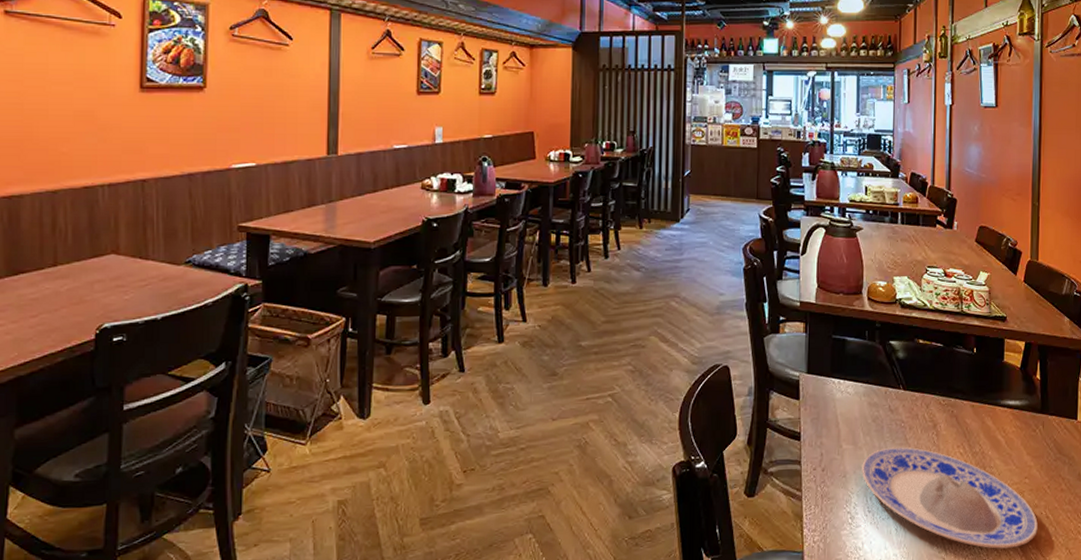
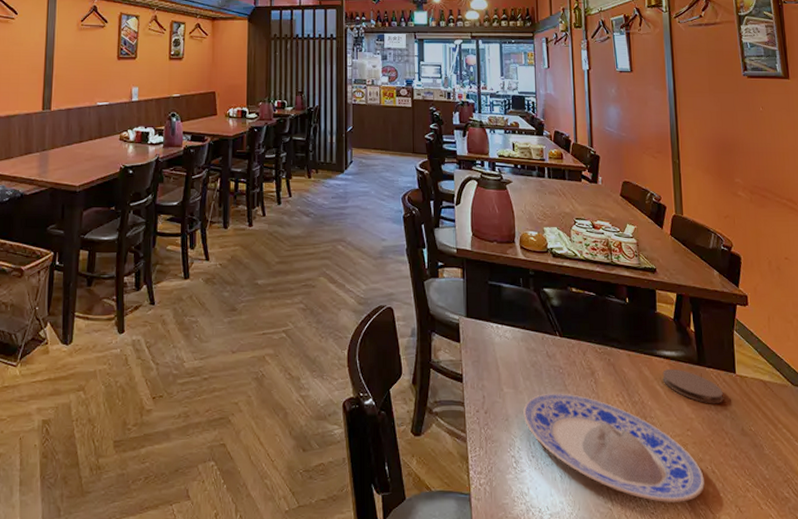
coaster: none [1004,417,1063,451] -> present [662,368,723,404]

